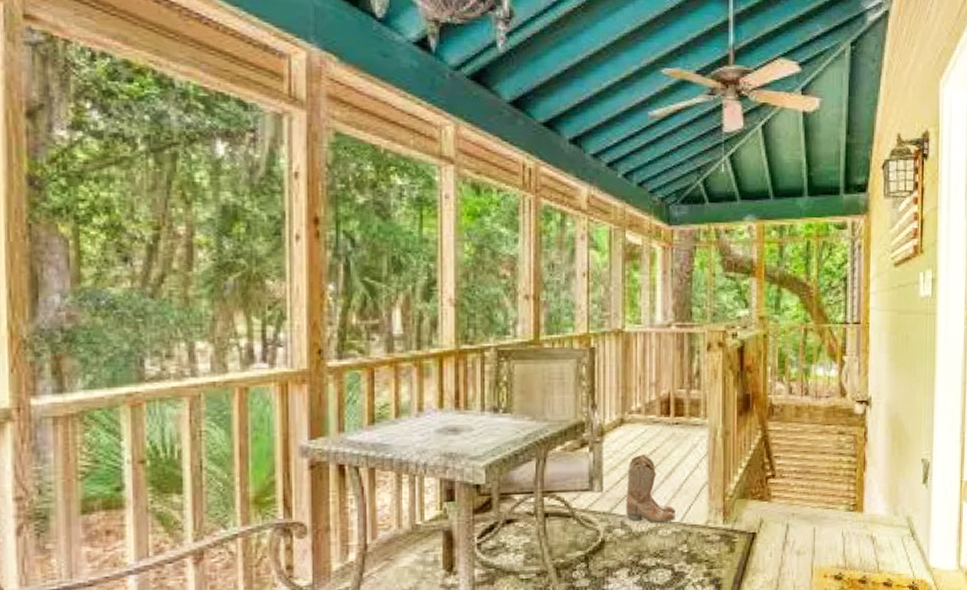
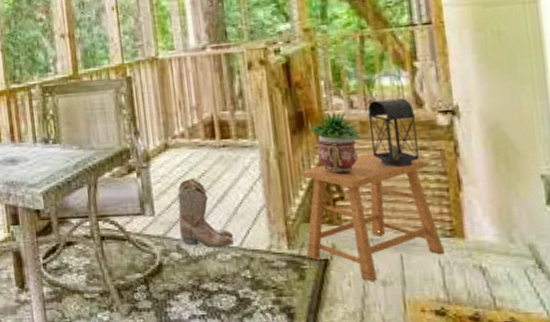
stool: none [738,435,847,553] -> present [303,152,444,282]
potted plant: none [753,395,798,452] -> present [307,111,364,173]
lantern: none [801,365,840,449] -> present [366,74,419,168]

